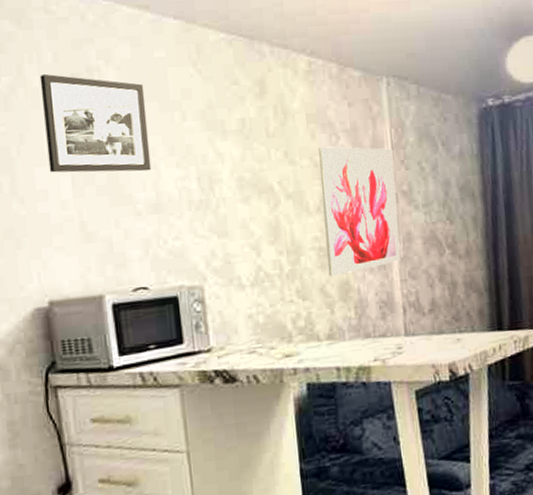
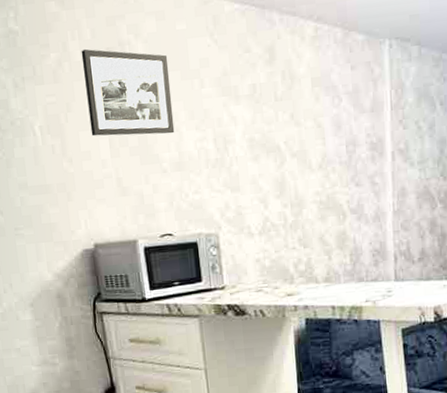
wall art: present [318,147,401,276] -> none [322,108,395,227]

